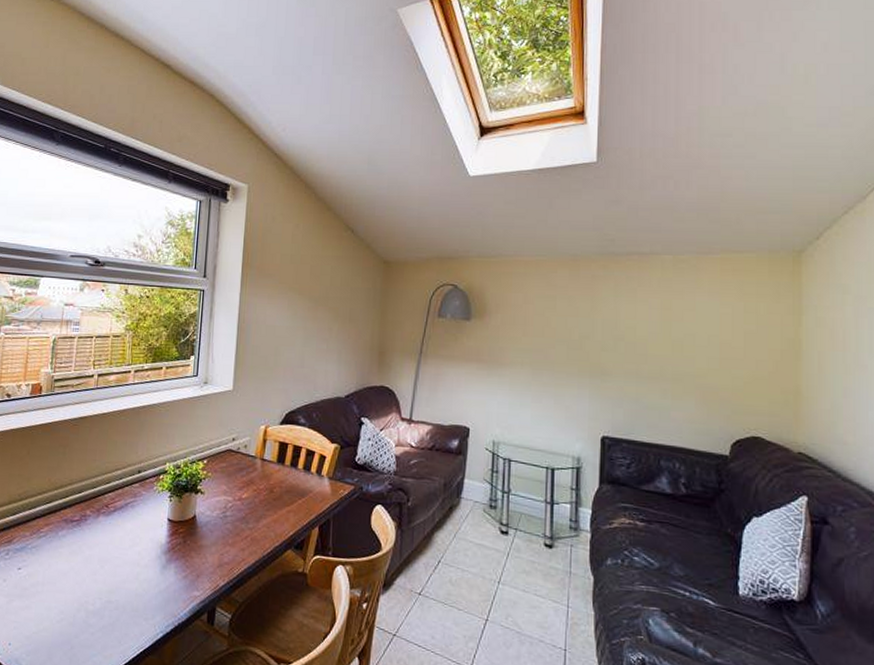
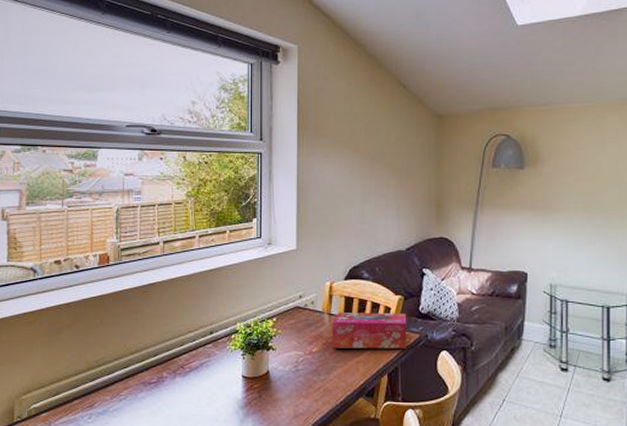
tissue box: none [263,458,342,500] -> present [332,312,407,349]

